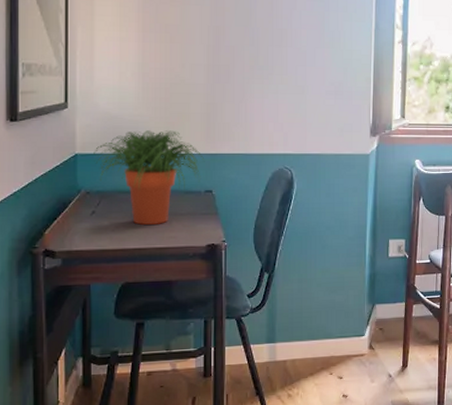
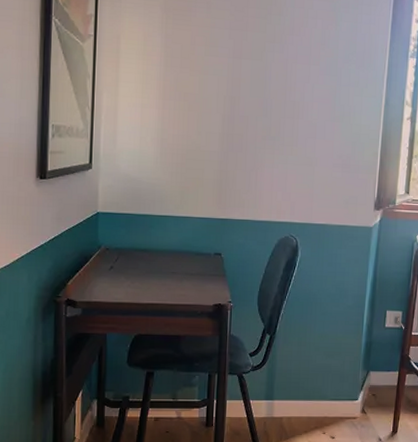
potted plant: present [94,130,204,225] -> none [114,193,215,282]

